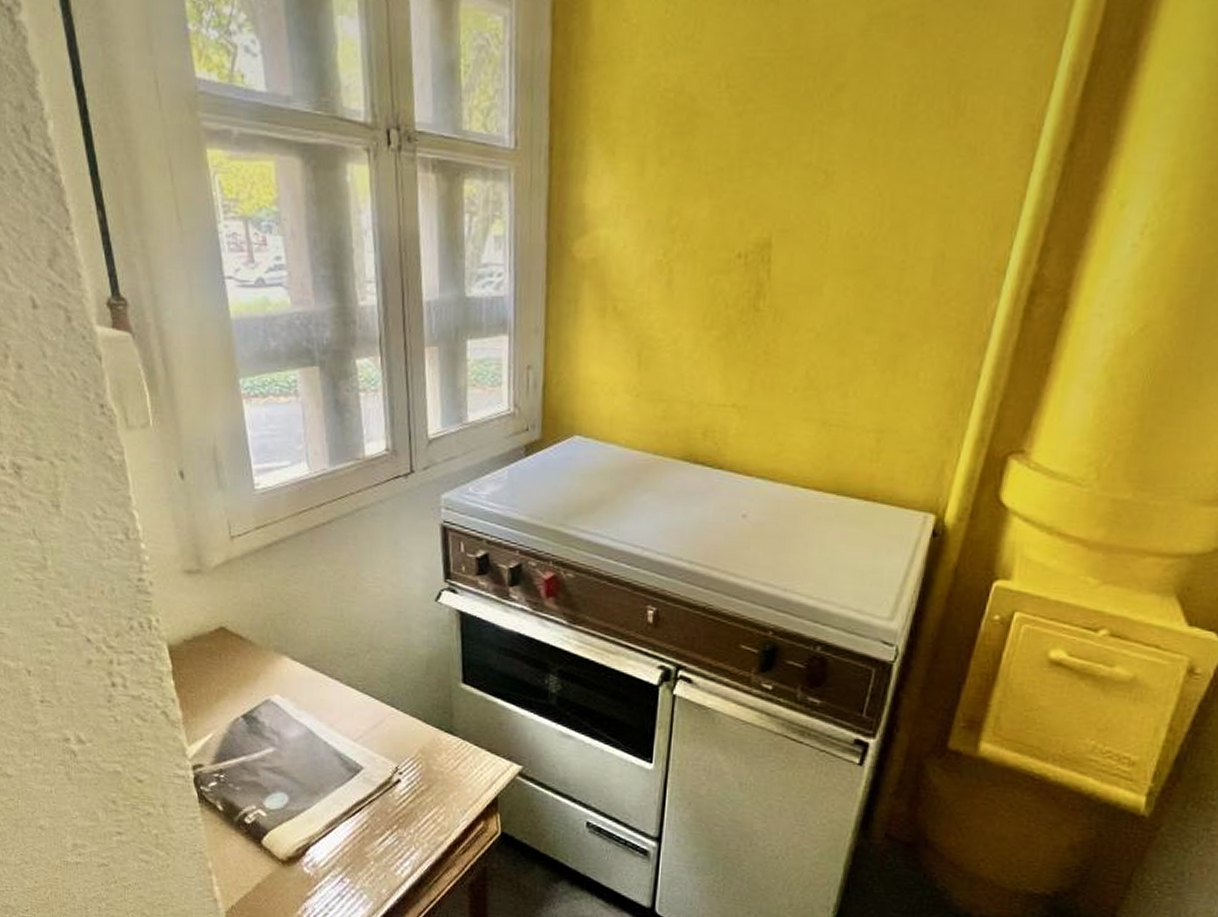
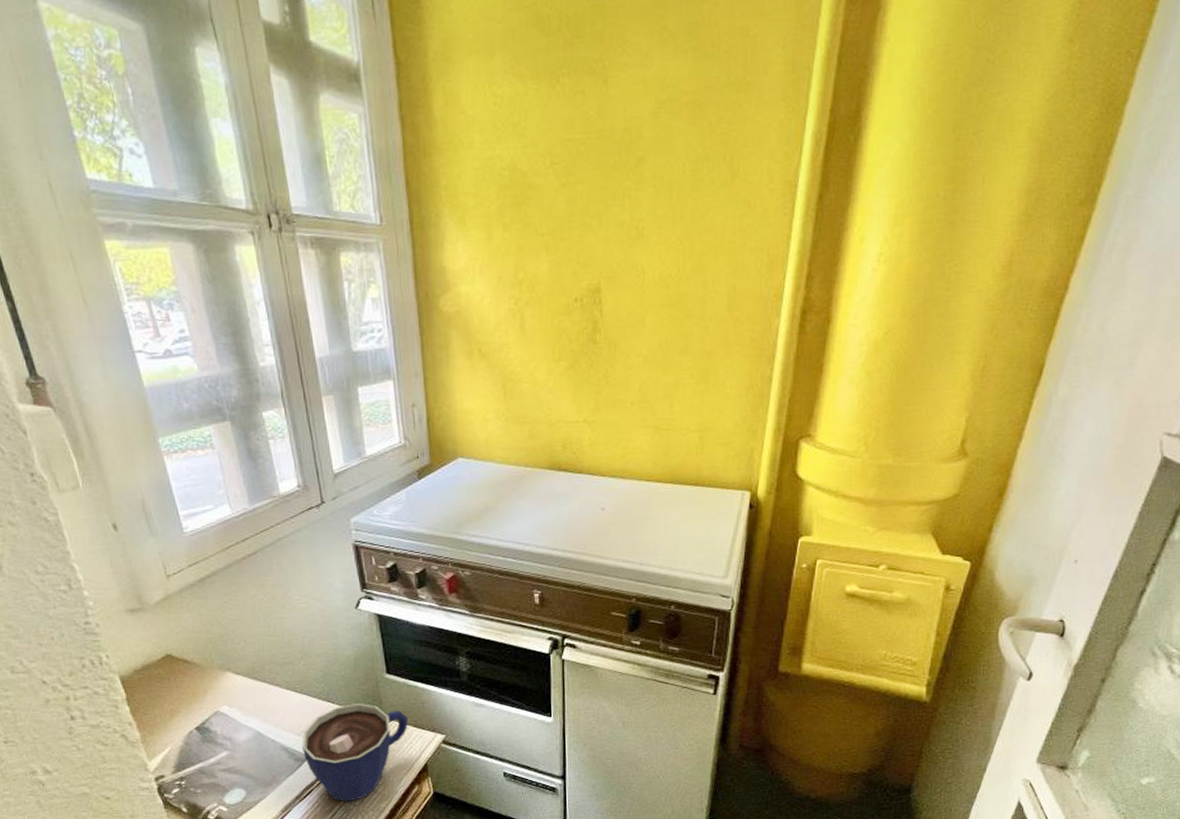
cup: none [357,713,482,828] -> present [302,704,409,802]

